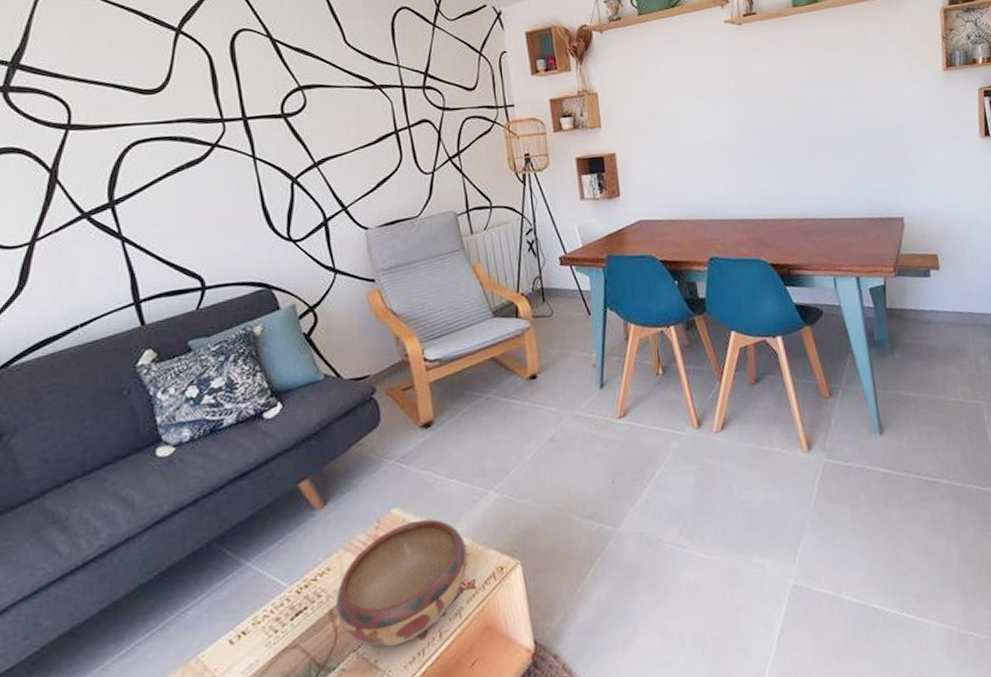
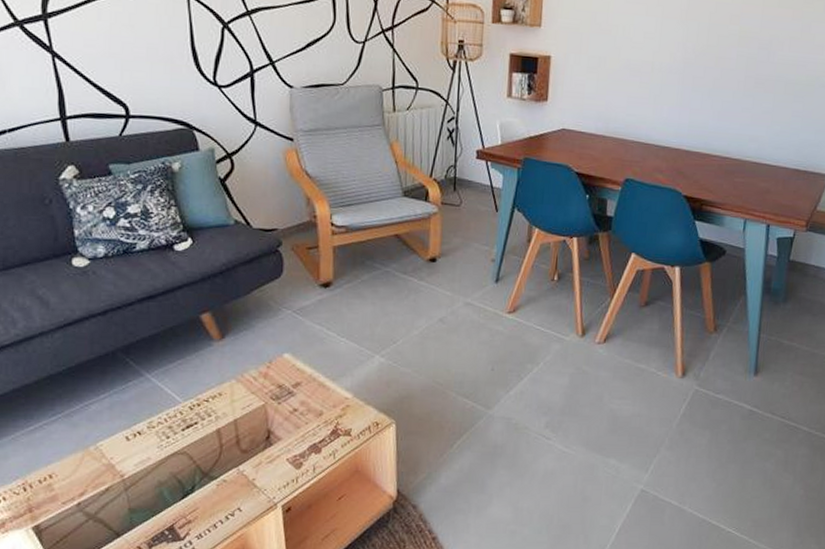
decorative bowl: present [336,519,468,648] -> none [224,368,348,470]

